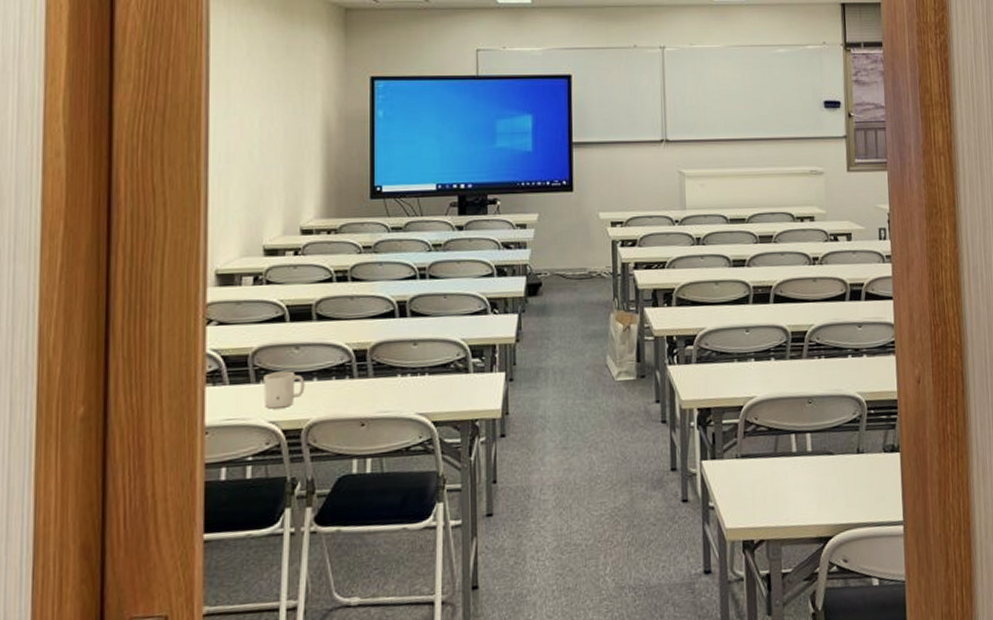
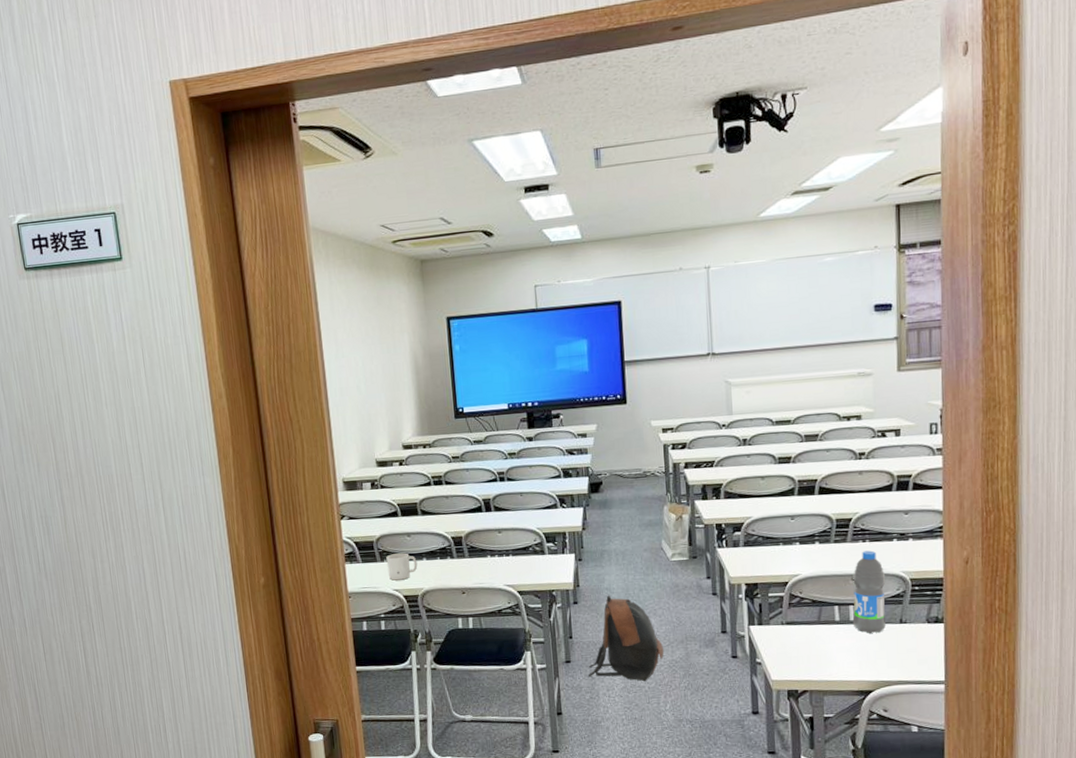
backpack: none [514,425,606,537] -> present [589,595,664,681]
water bottle: none [809,368,844,466] -> present [852,550,887,633]

